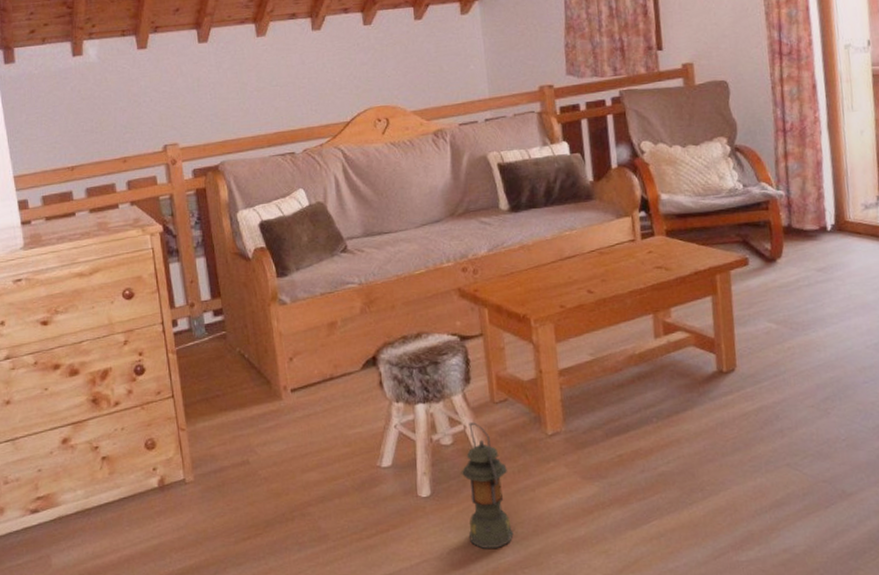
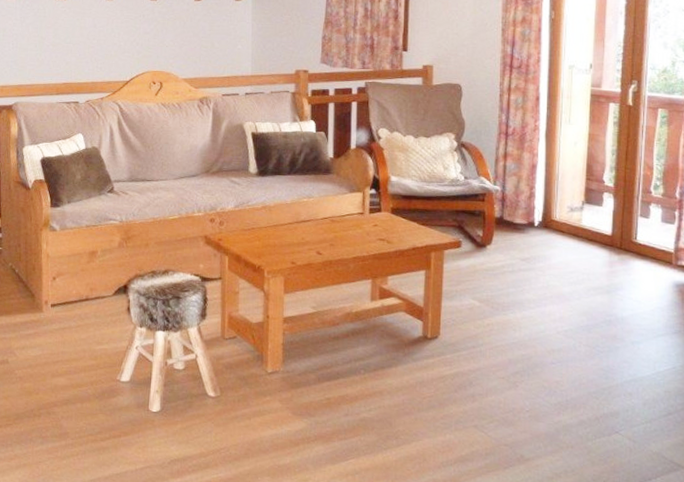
lantern: present [461,422,514,549] -> none [188,353,229,464]

